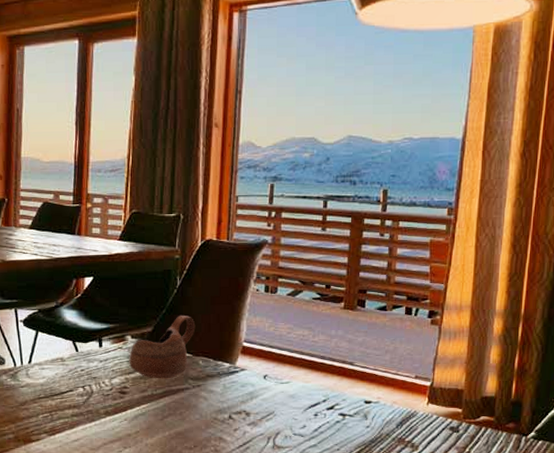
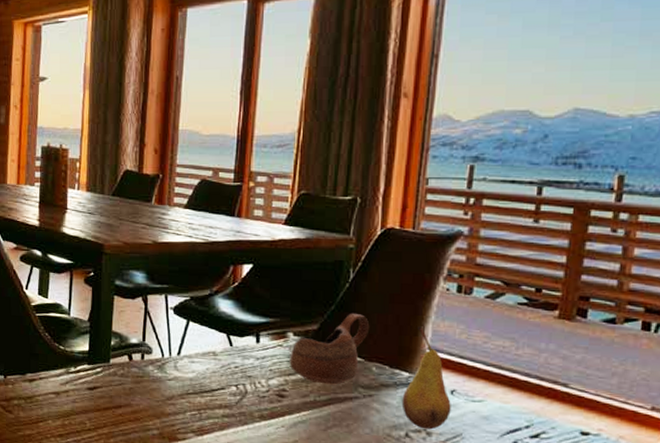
fruit: none [225,323,264,411] -> present [401,326,451,430]

